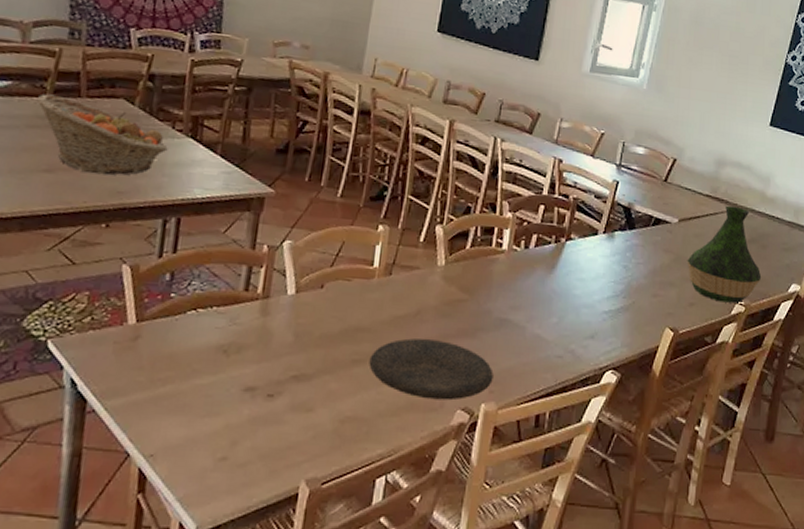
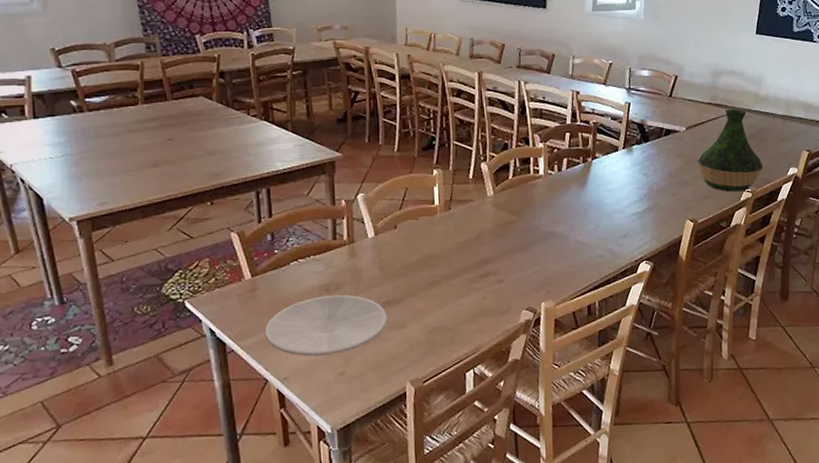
fruit basket: present [36,94,168,175] -> none [132,102,248,163]
plate: none [138,357,293,433] -> present [265,294,388,357]
plate: present [369,338,494,401] -> none [444,257,548,305]

